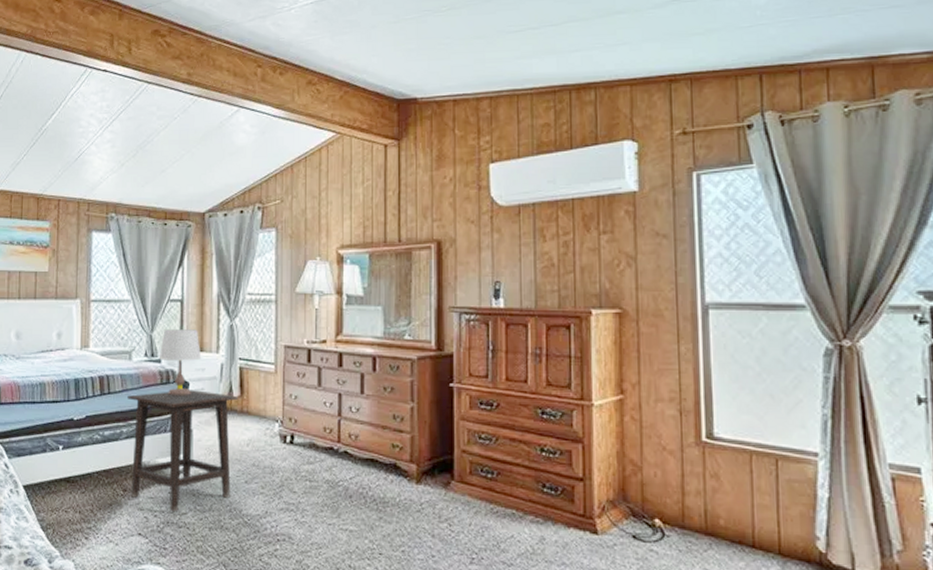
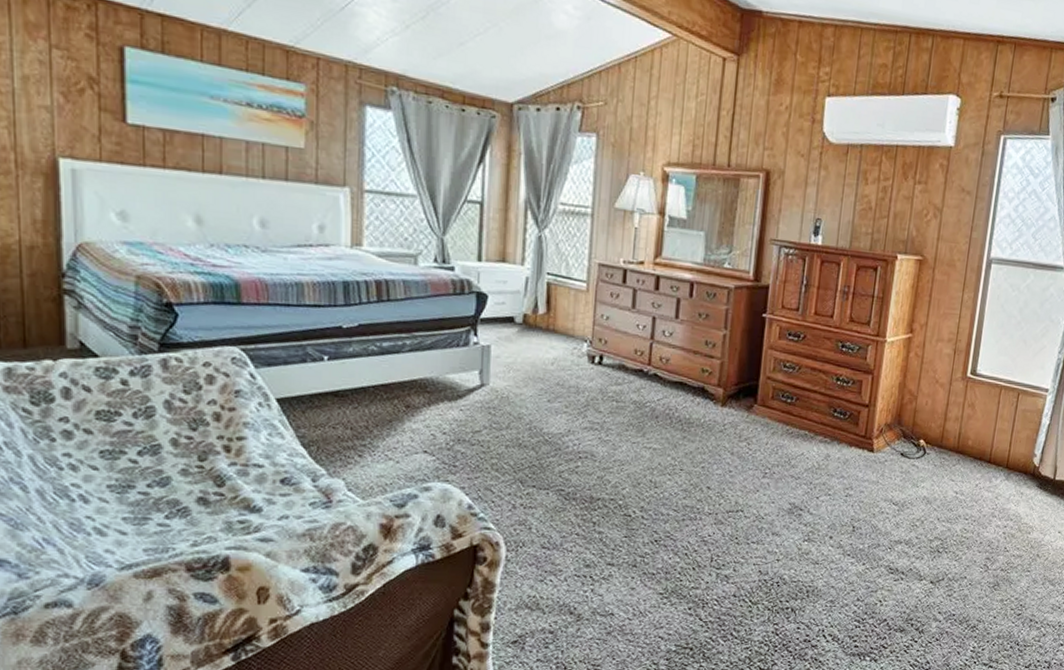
side table: present [127,390,237,513] -> none [412,303,543,430]
table lamp: present [160,329,202,395] -> none [452,233,504,309]

